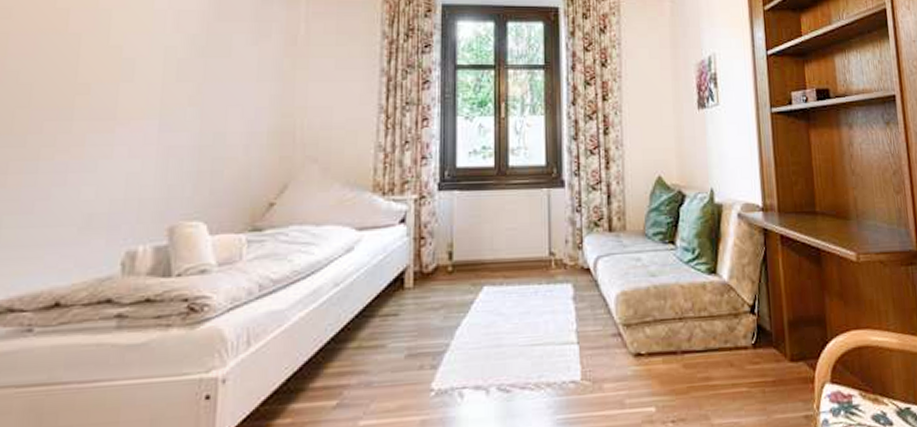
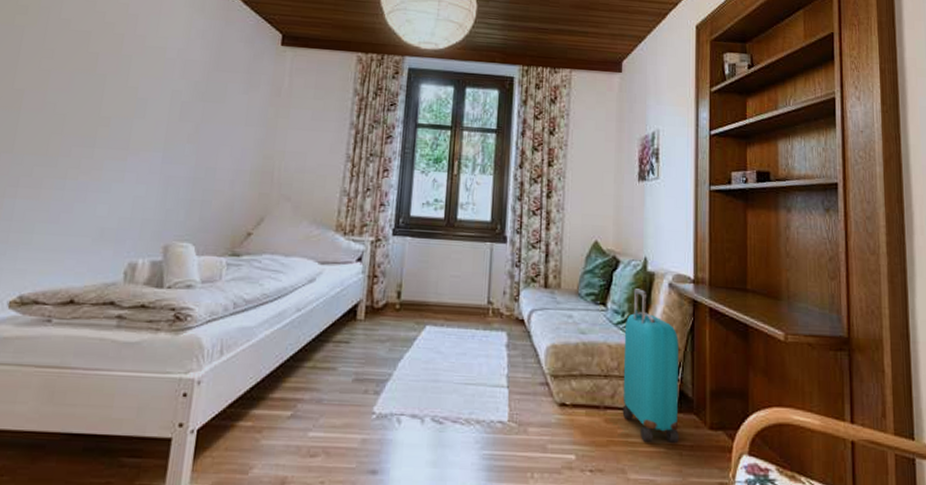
suitcase: none [696,222,760,383] -> present [622,288,679,443]

